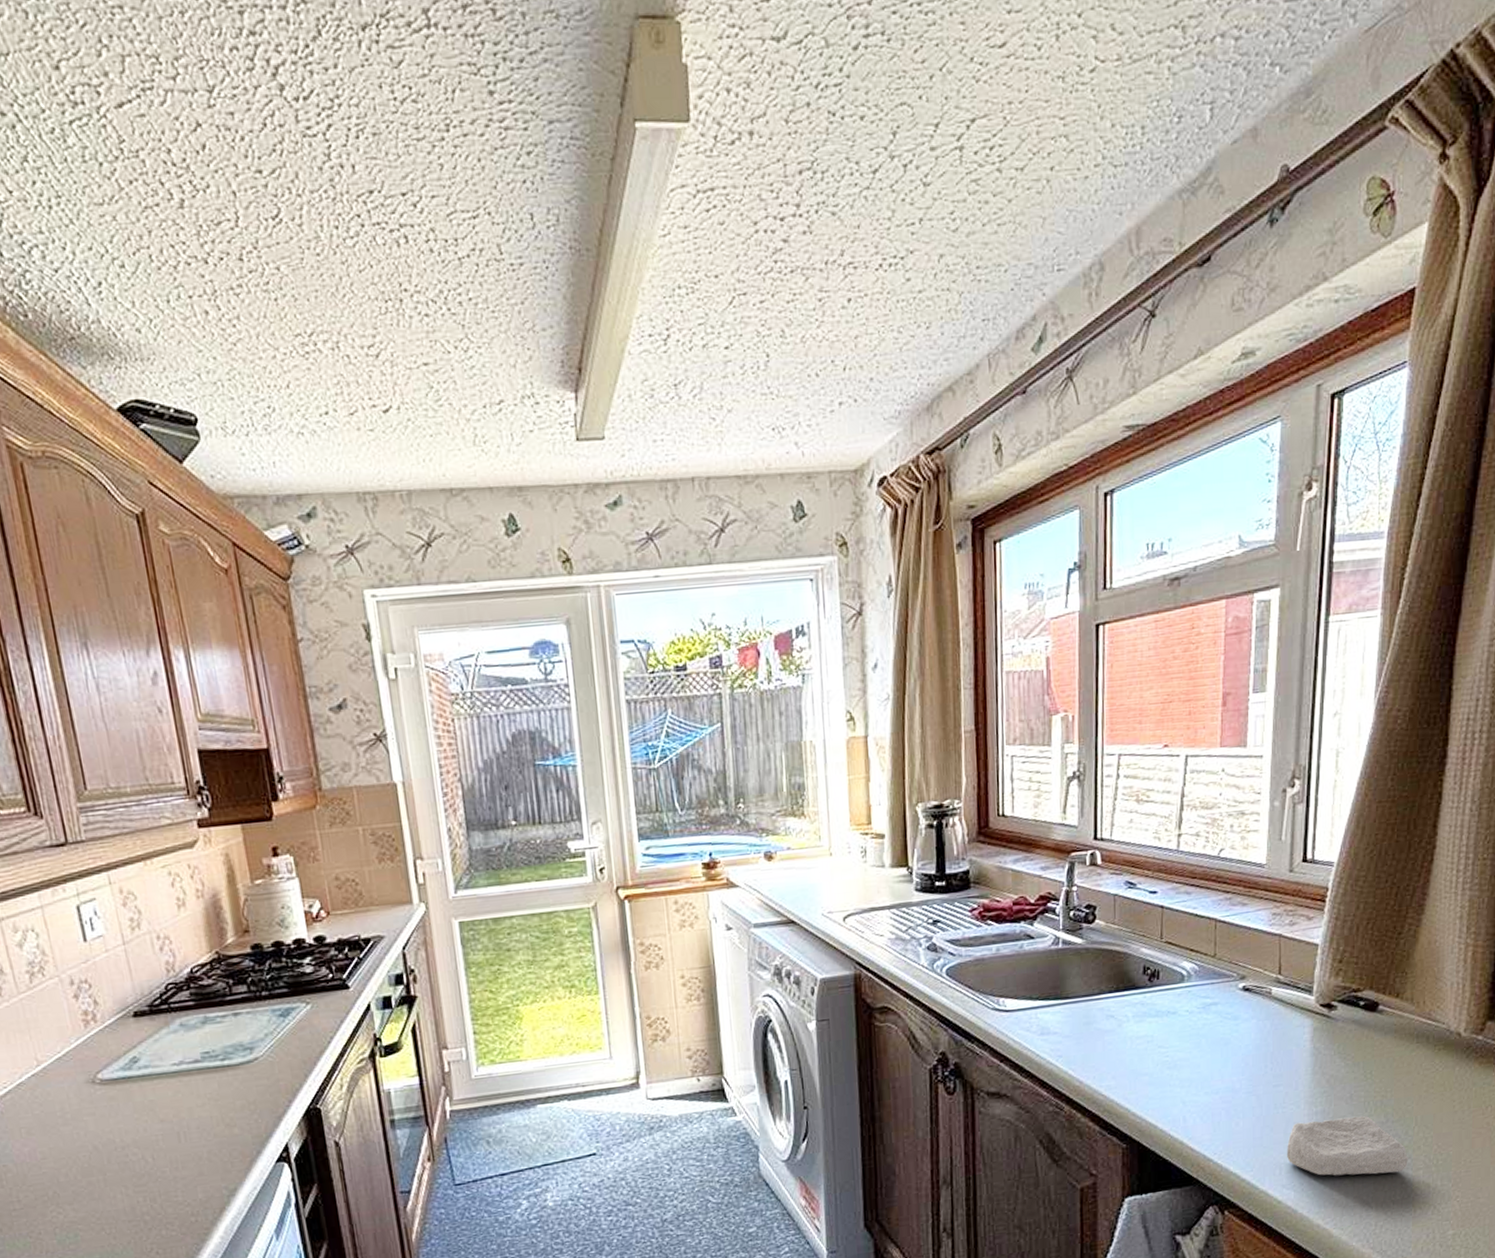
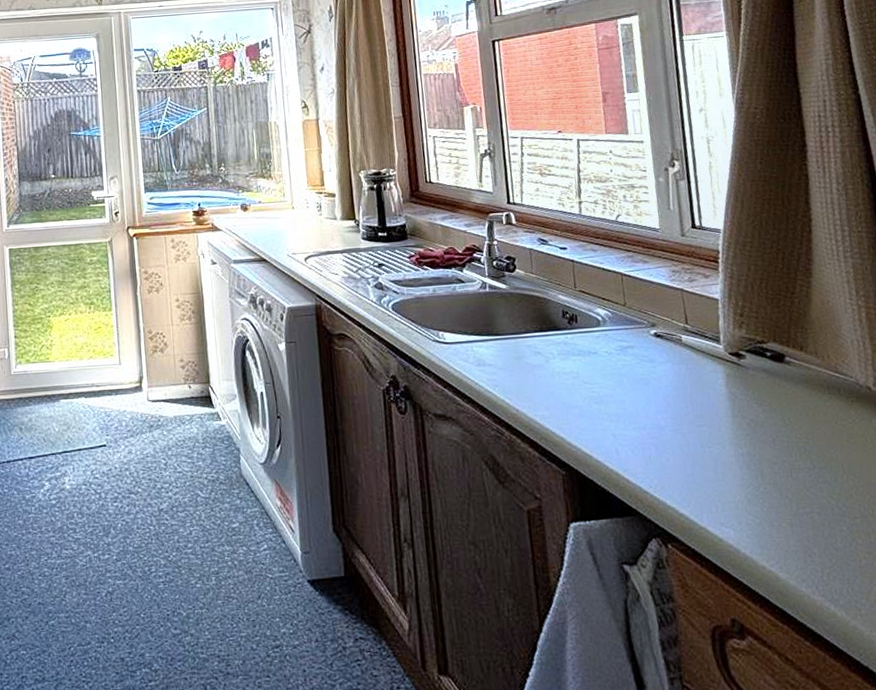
soap bar: present [1287,1115,1409,1176] -> none [719,460,844,520]

